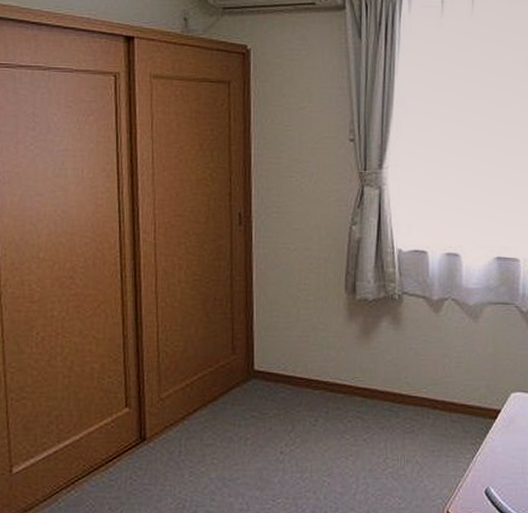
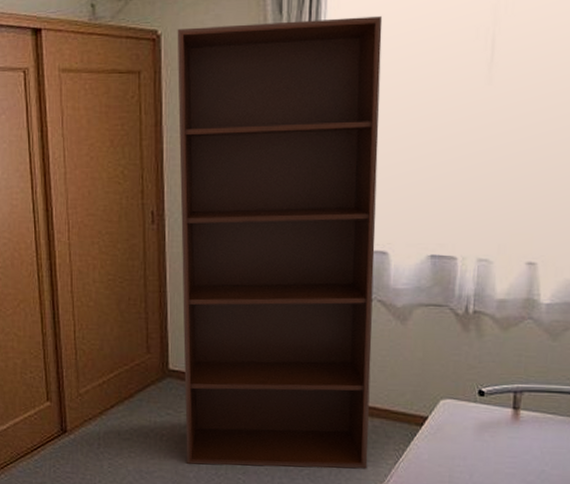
bookshelf: none [265,45,448,468] -> present [177,16,383,469]

